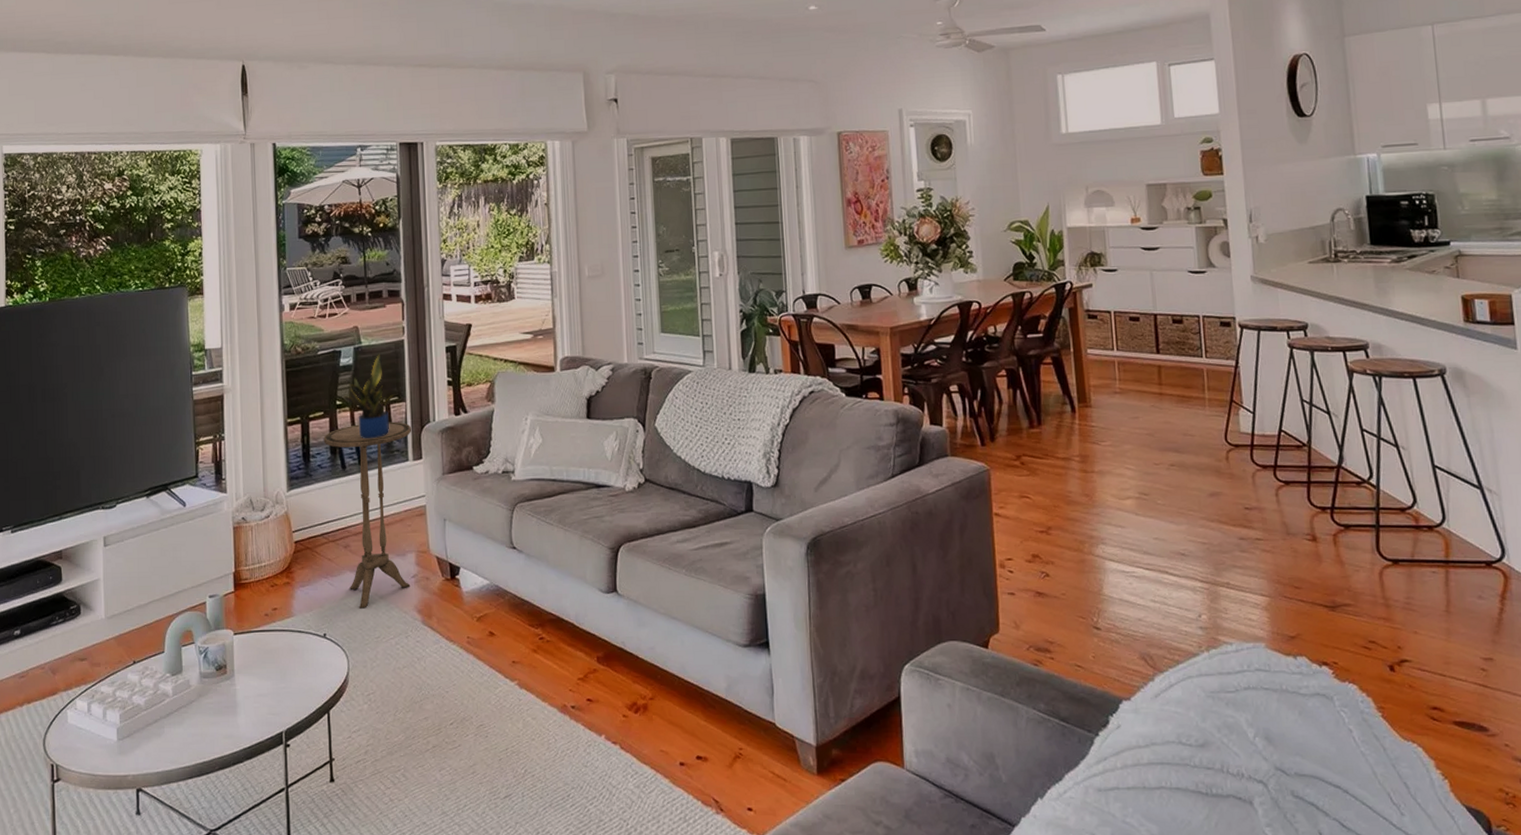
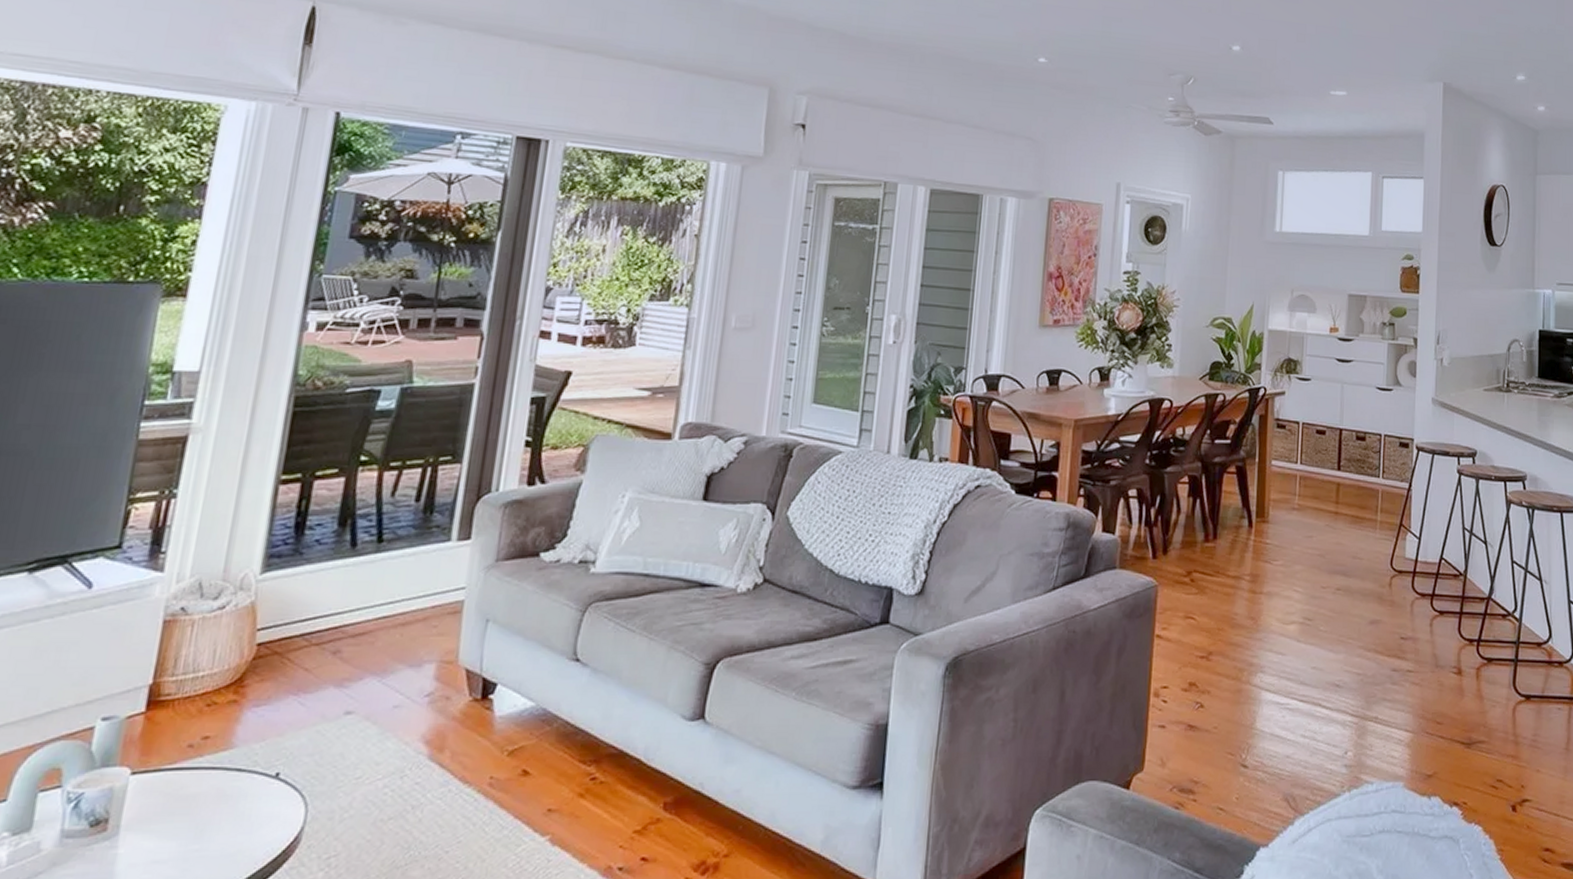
side table: present [323,421,412,609] -> none [328,488,464,738]
potted plant: present [343,353,396,439] -> none [372,398,449,509]

